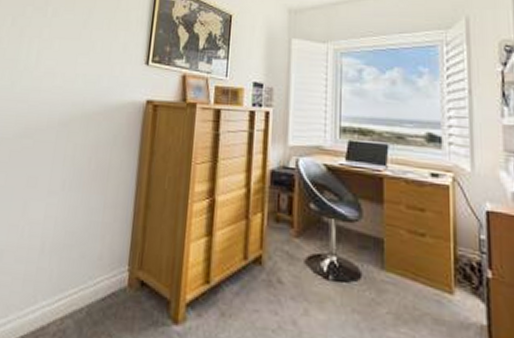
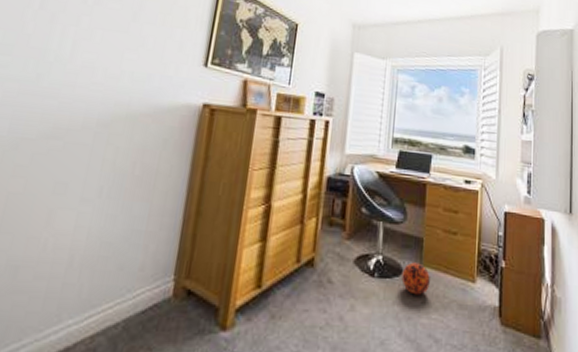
decorative ball: none [361,266,395,304] -> present [402,262,430,295]

